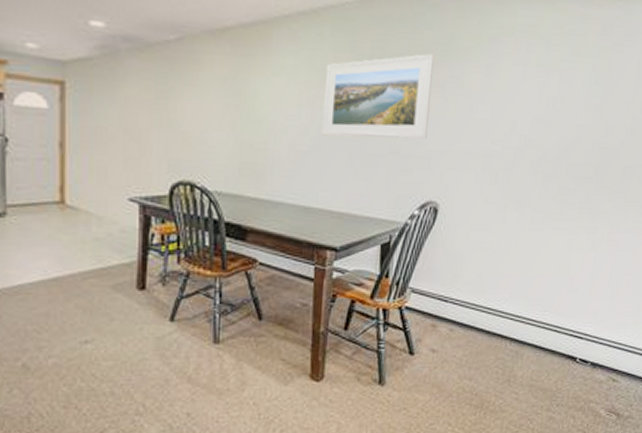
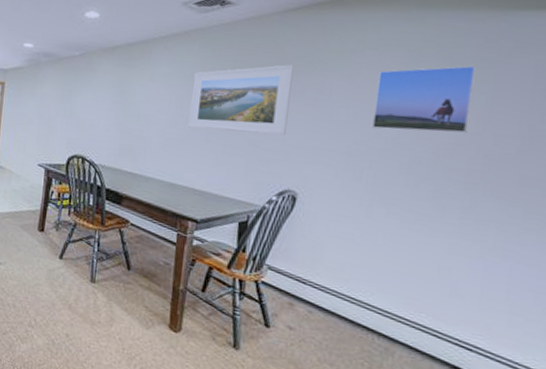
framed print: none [508,54,595,127] -> present [372,65,476,134]

